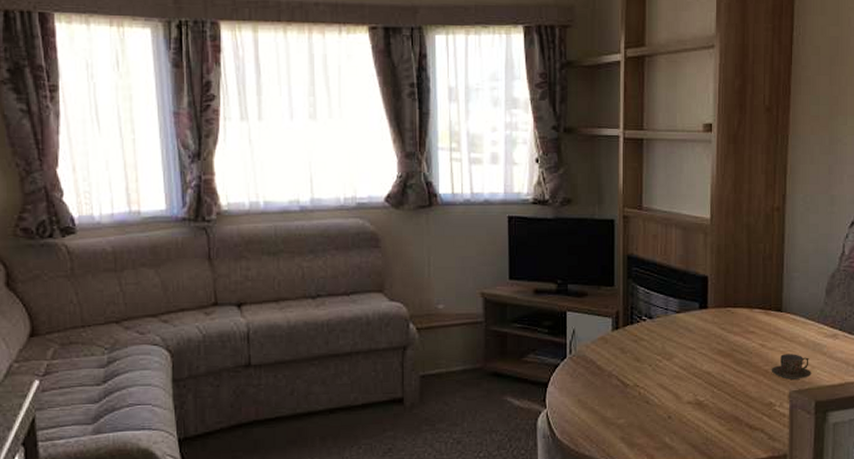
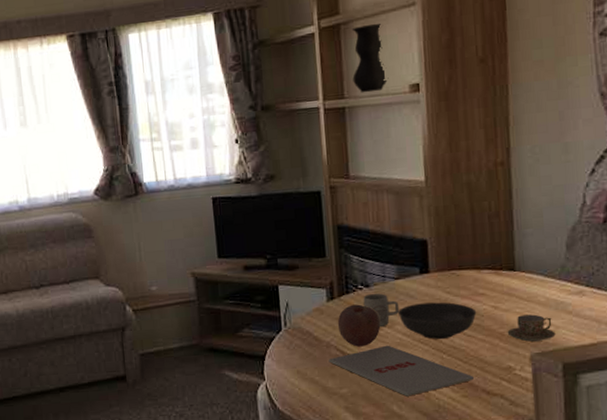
magazine: none [609,377,739,429] -> present [328,345,474,397]
fruit: none [620,335,660,378] -> present [337,304,381,347]
mug: none [646,325,678,358] -> present [363,293,400,327]
vase: none [652,60,685,127] -> present [351,23,389,94]
bowl: none [676,337,746,373] -> present [397,302,477,339]

